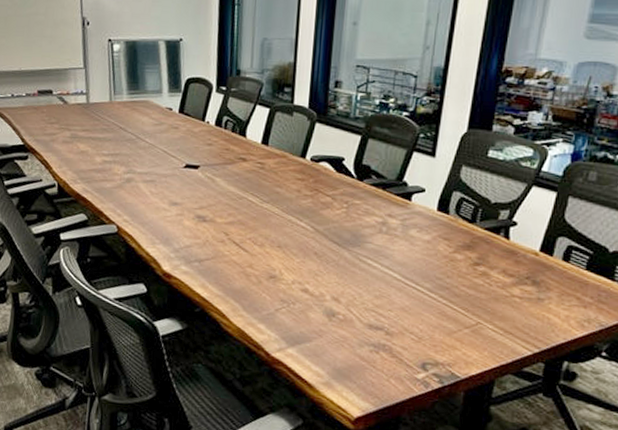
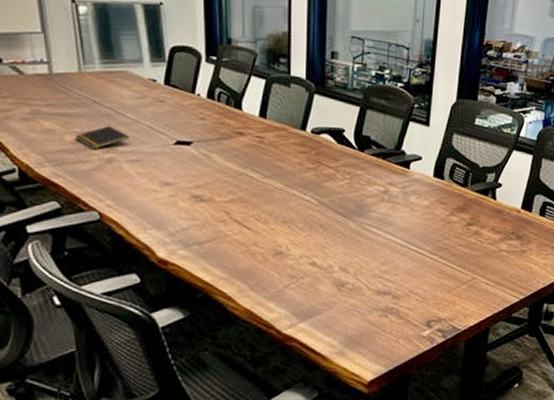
notepad: none [103,149,146,170] -> present [75,126,129,150]

